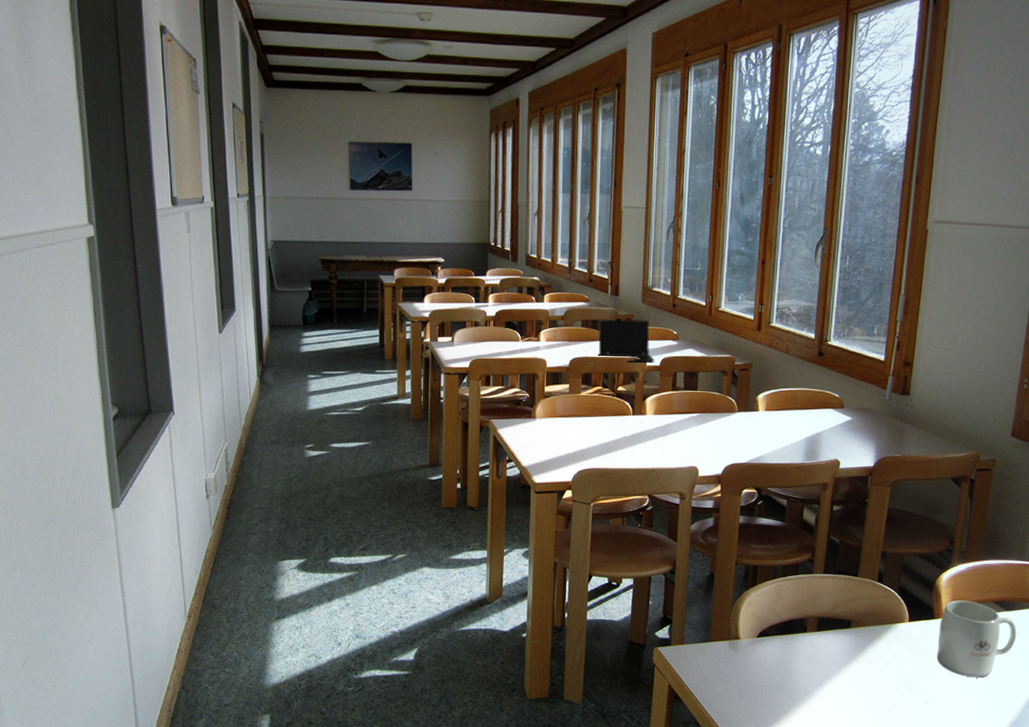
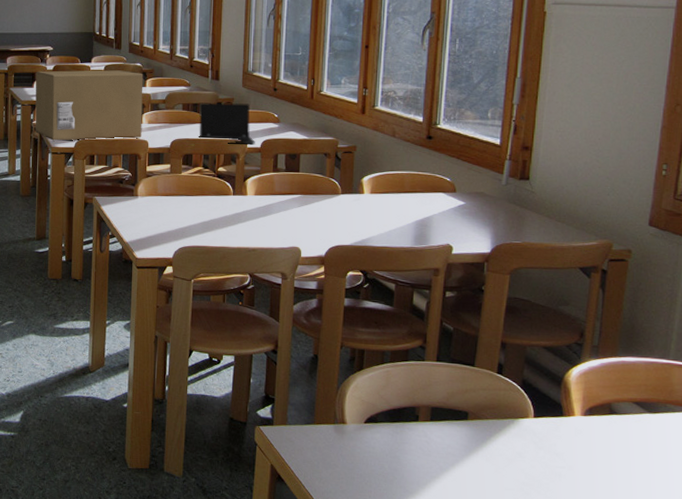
box: none [425,284,541,360] -> present [35,70,144,141]
mug: present [936,600,1017,678] -> none [567,398,662,484]

